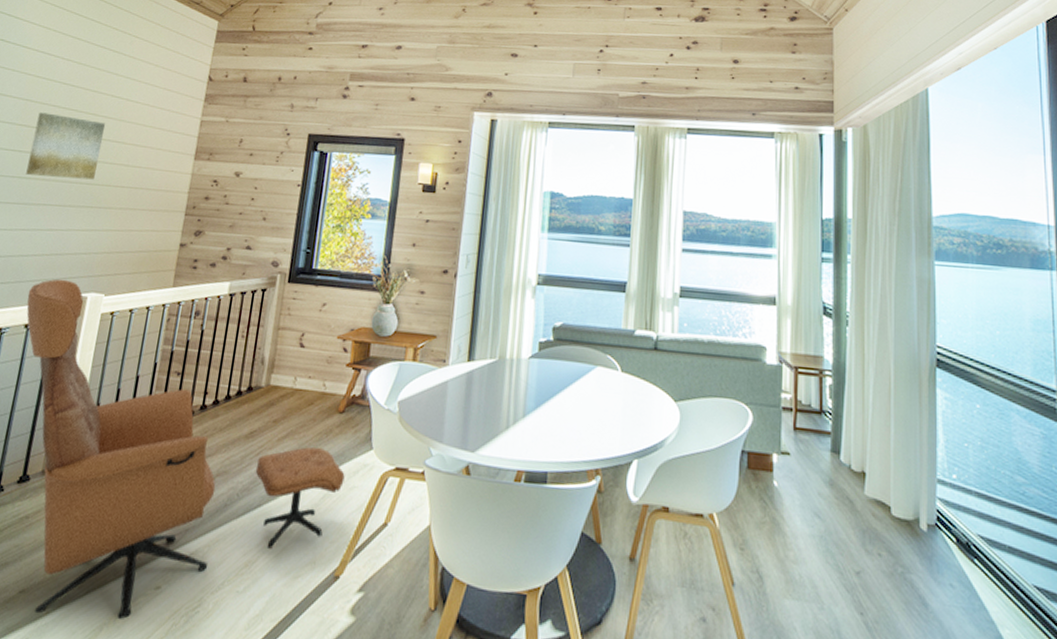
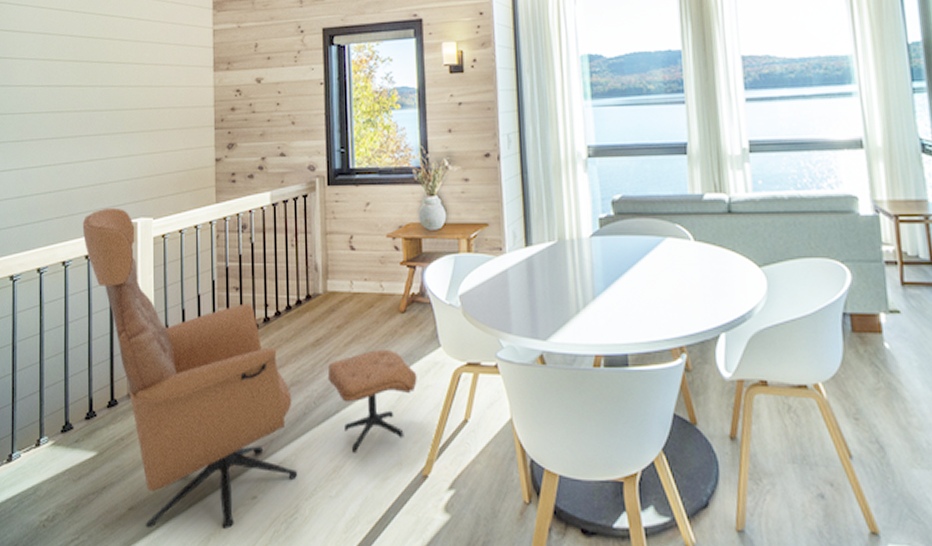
wall art: present [26,112,106,180] -> none [58,43,123,108]

